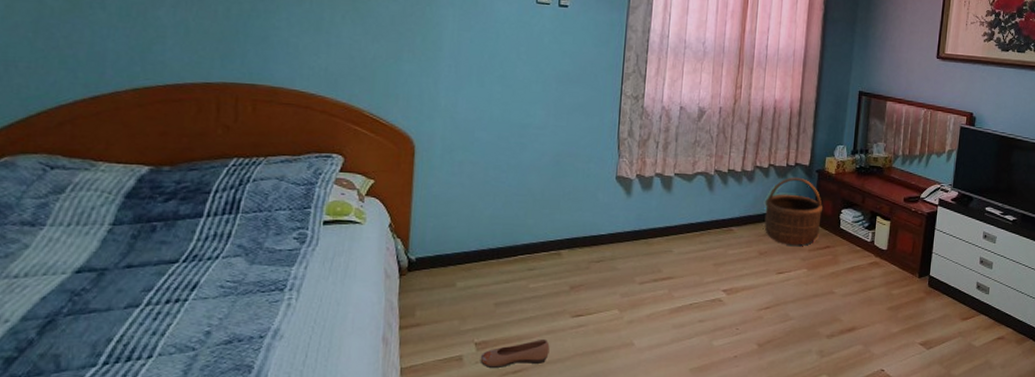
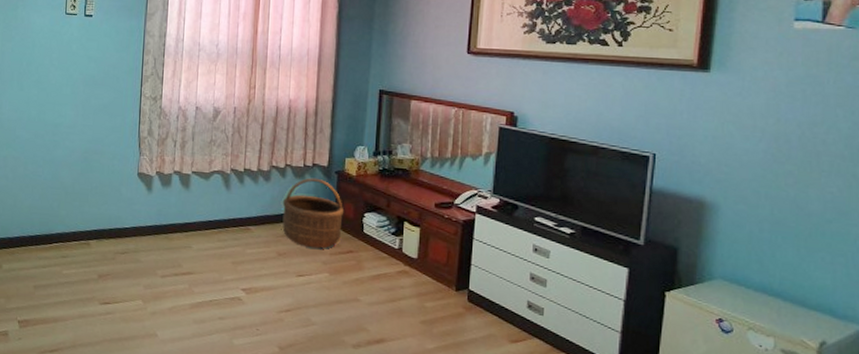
shoe: present [480,338,550,367] -> none [22,322,81,346]

